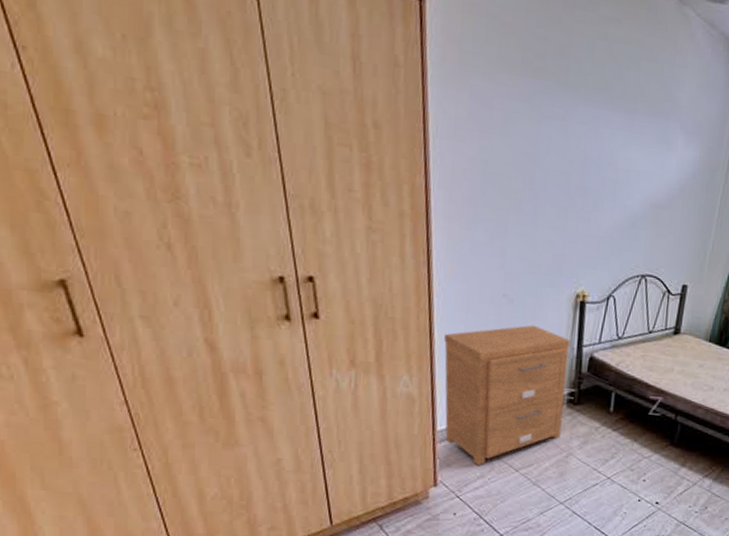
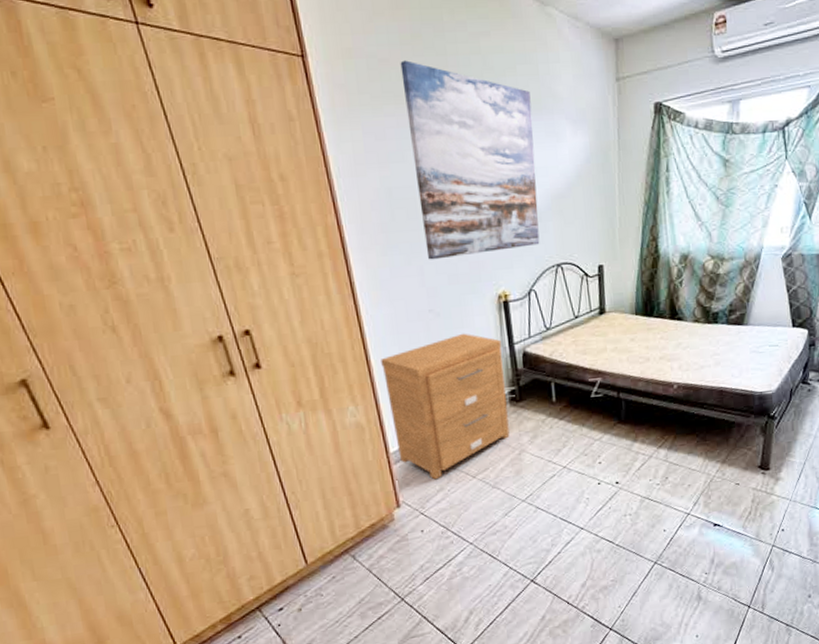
wall art: none [512,28,650,251] -> present [400,60,540,260]

